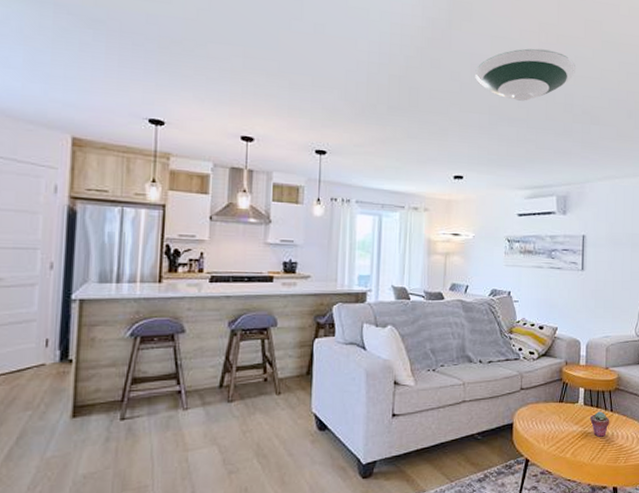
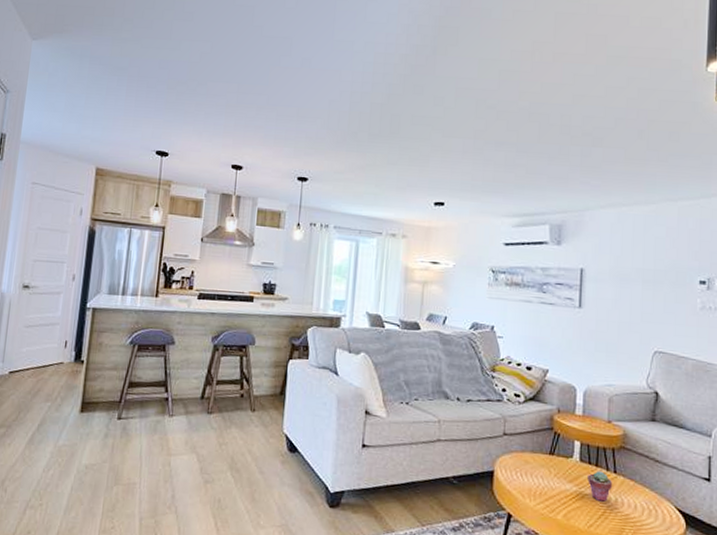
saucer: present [475,48,575,101] -> none [460,68,574,124]

